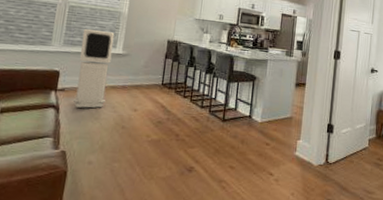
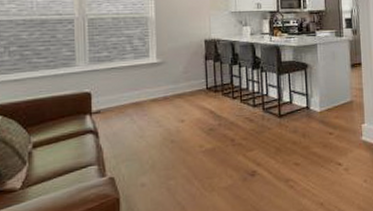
air purifier: present [74,29,115,108] -> none [109,41,147,129]

